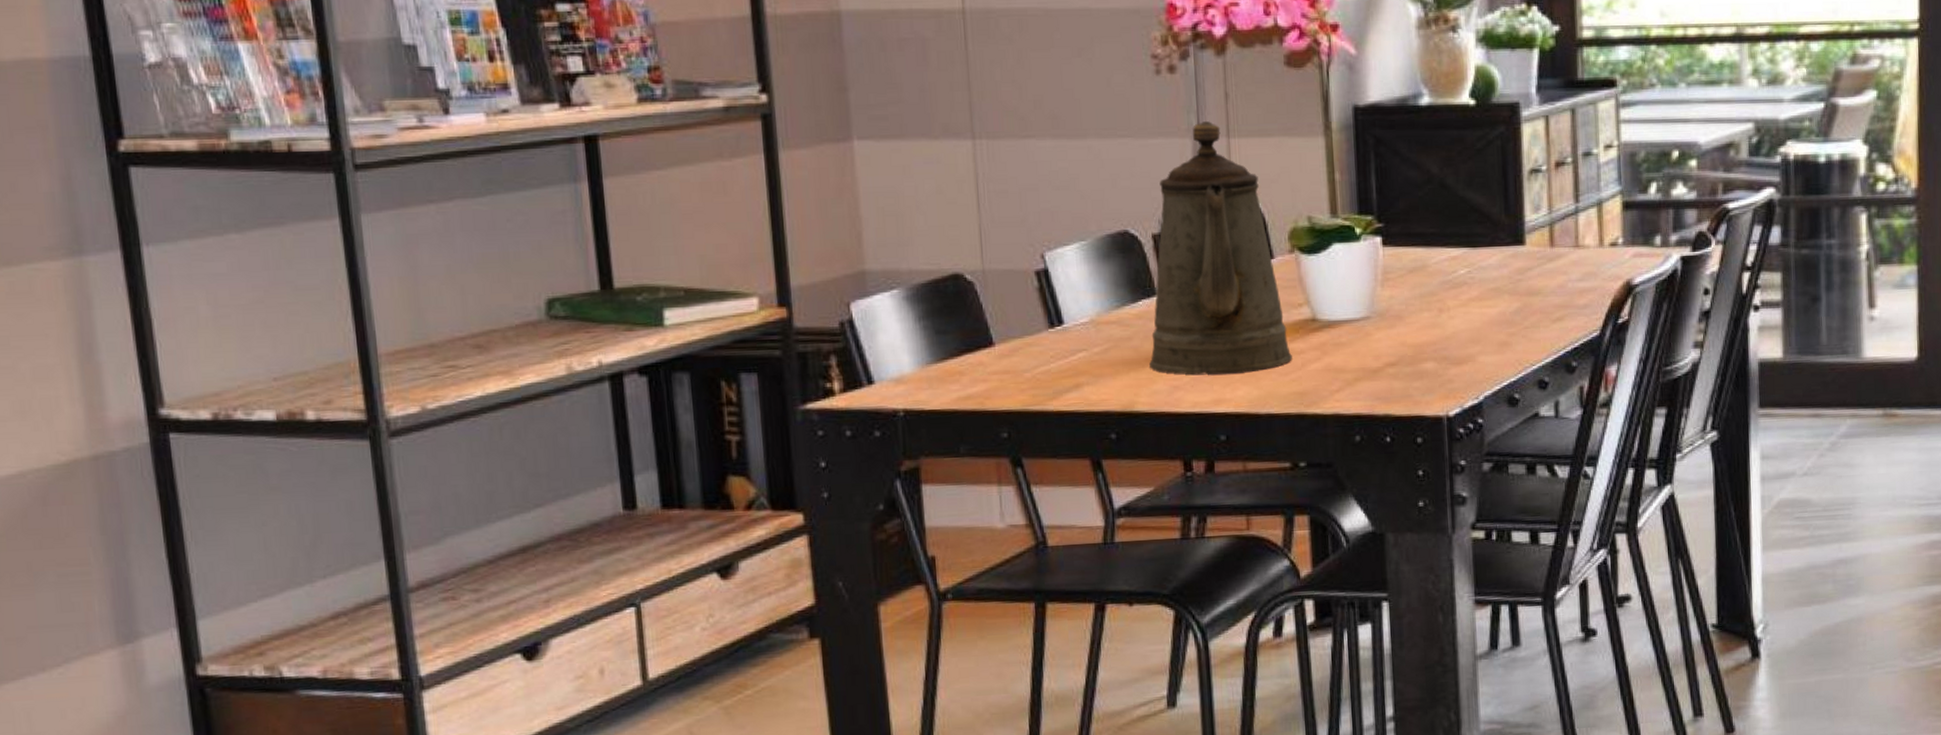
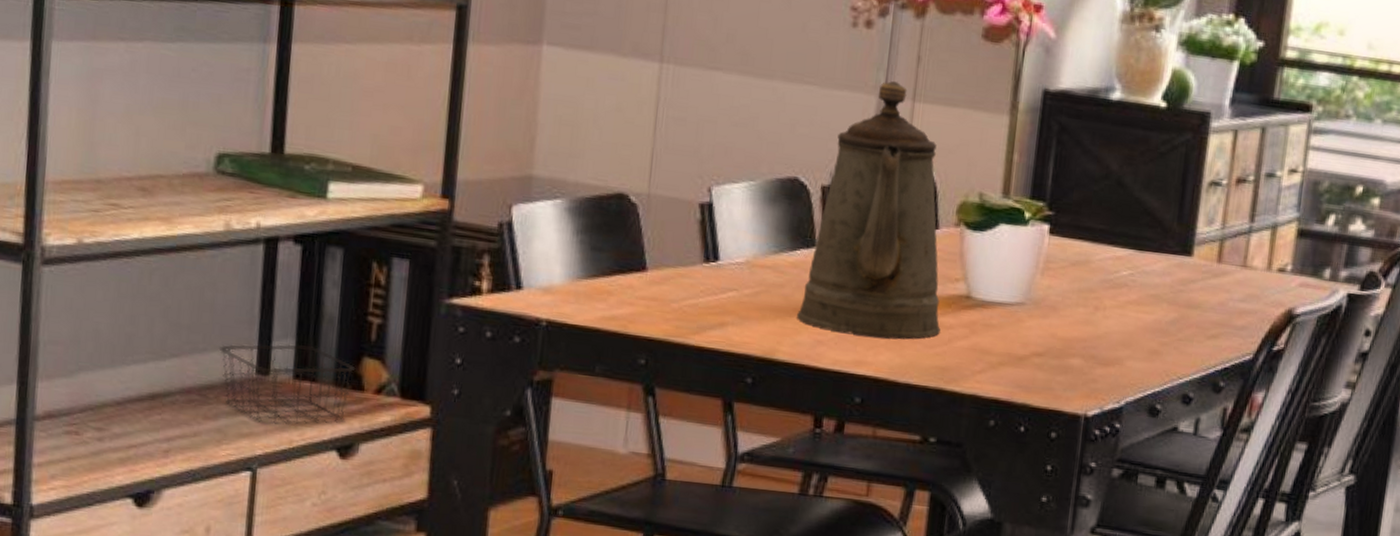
basket: none [581,473,722,558] -> present [218,344,356,425]

